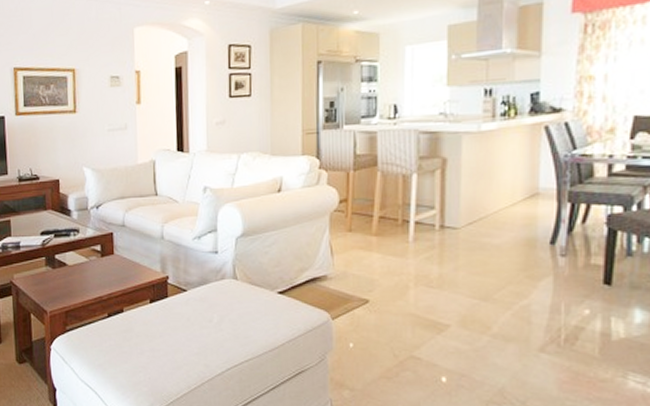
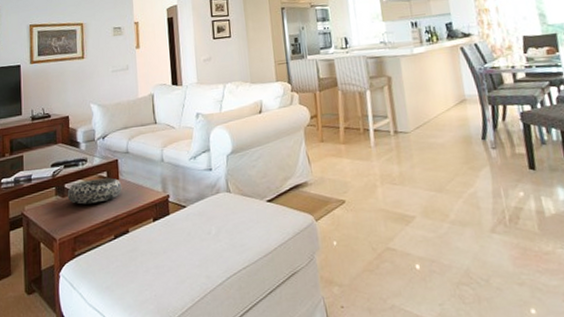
decorative bowl: none [58,252,117,278] -> present [67,178,122,205]

